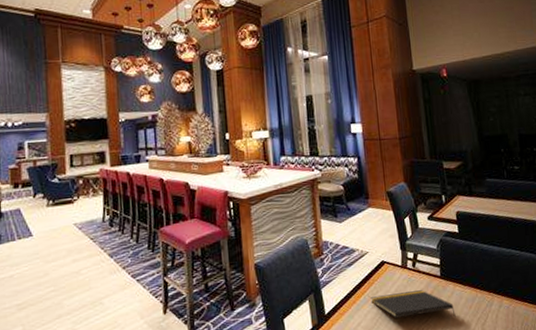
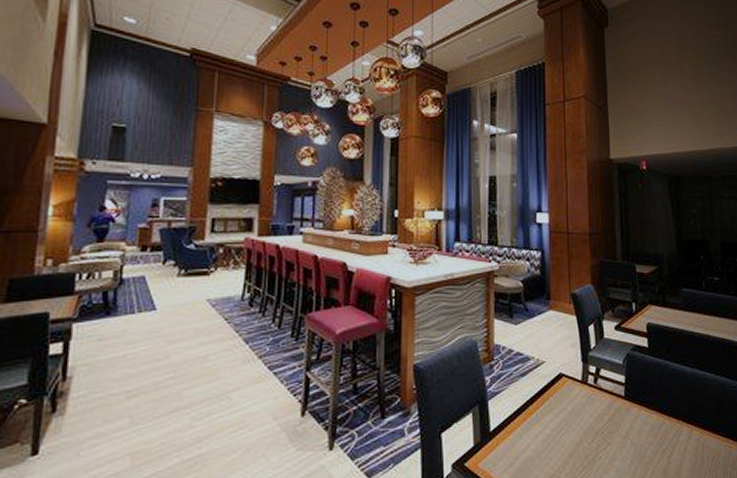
notepad: present [371,290,456,318] -> none [544,411,639,446]

